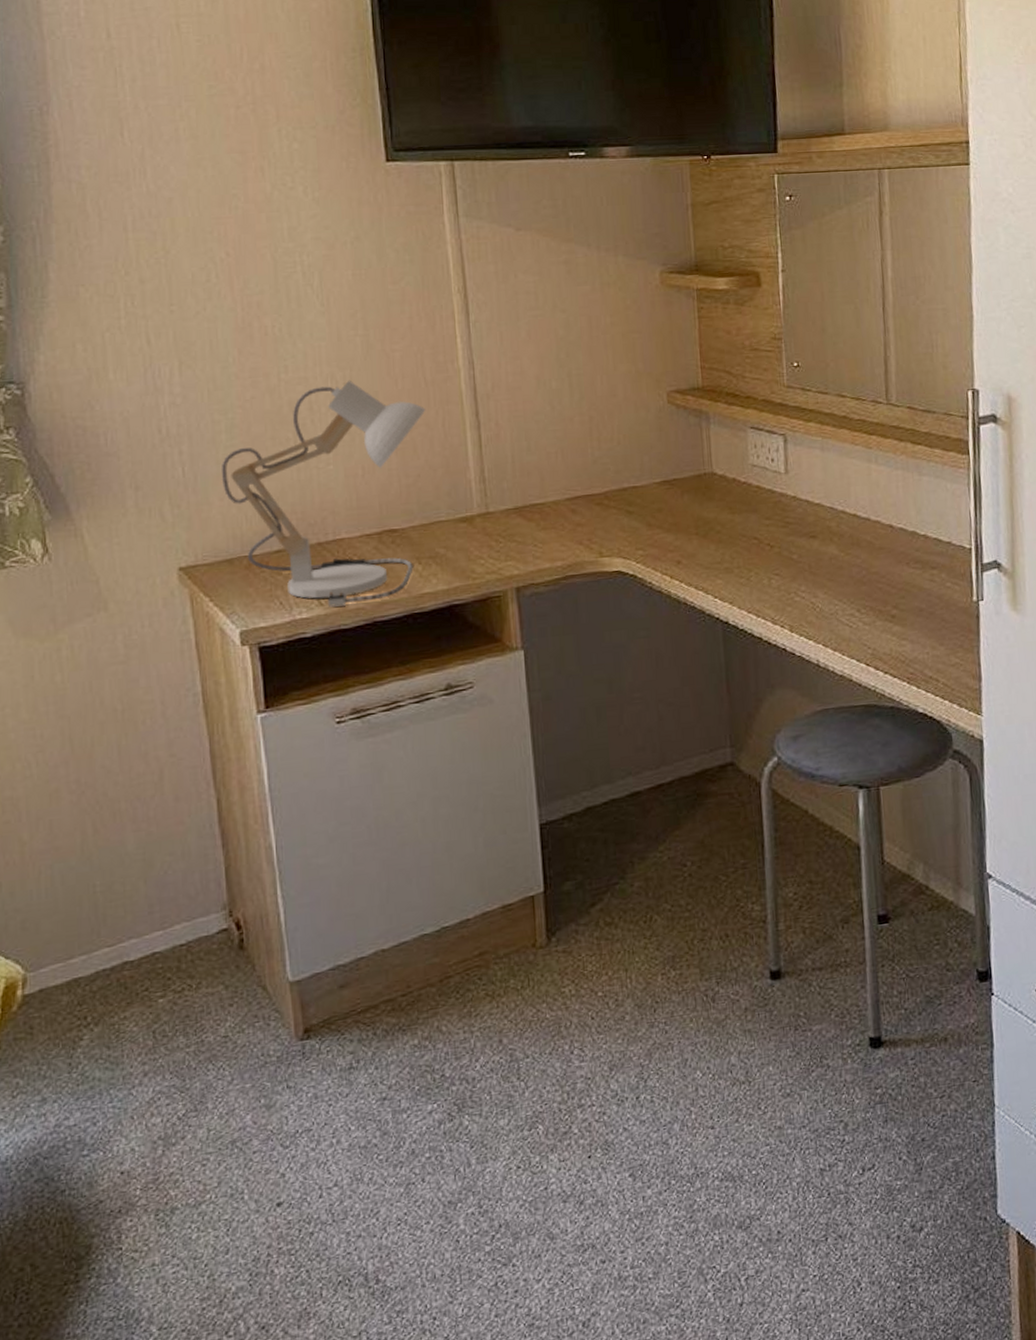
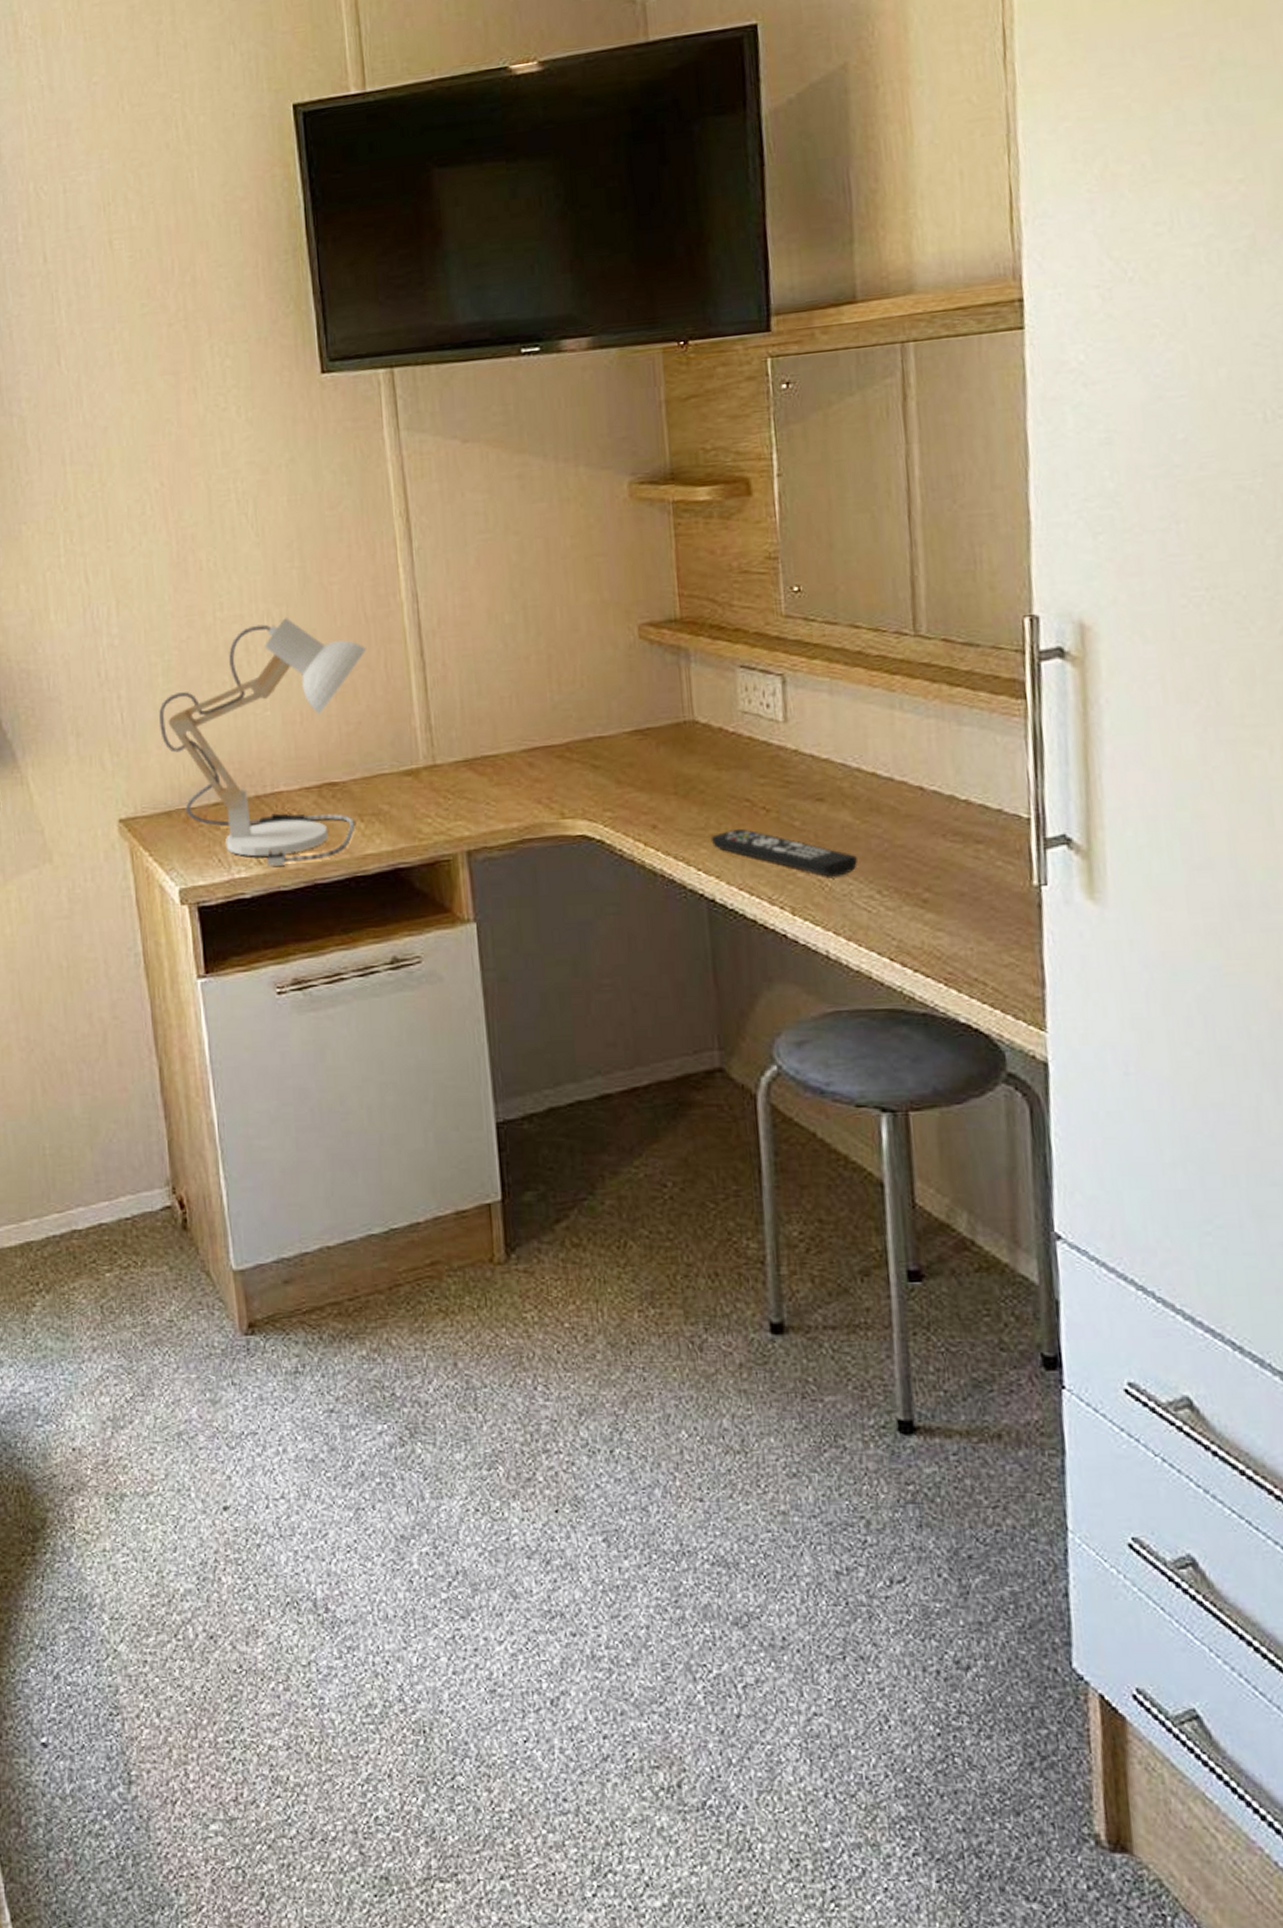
remote control: none [725,561,842,600] -> present [710,828,857,877]

